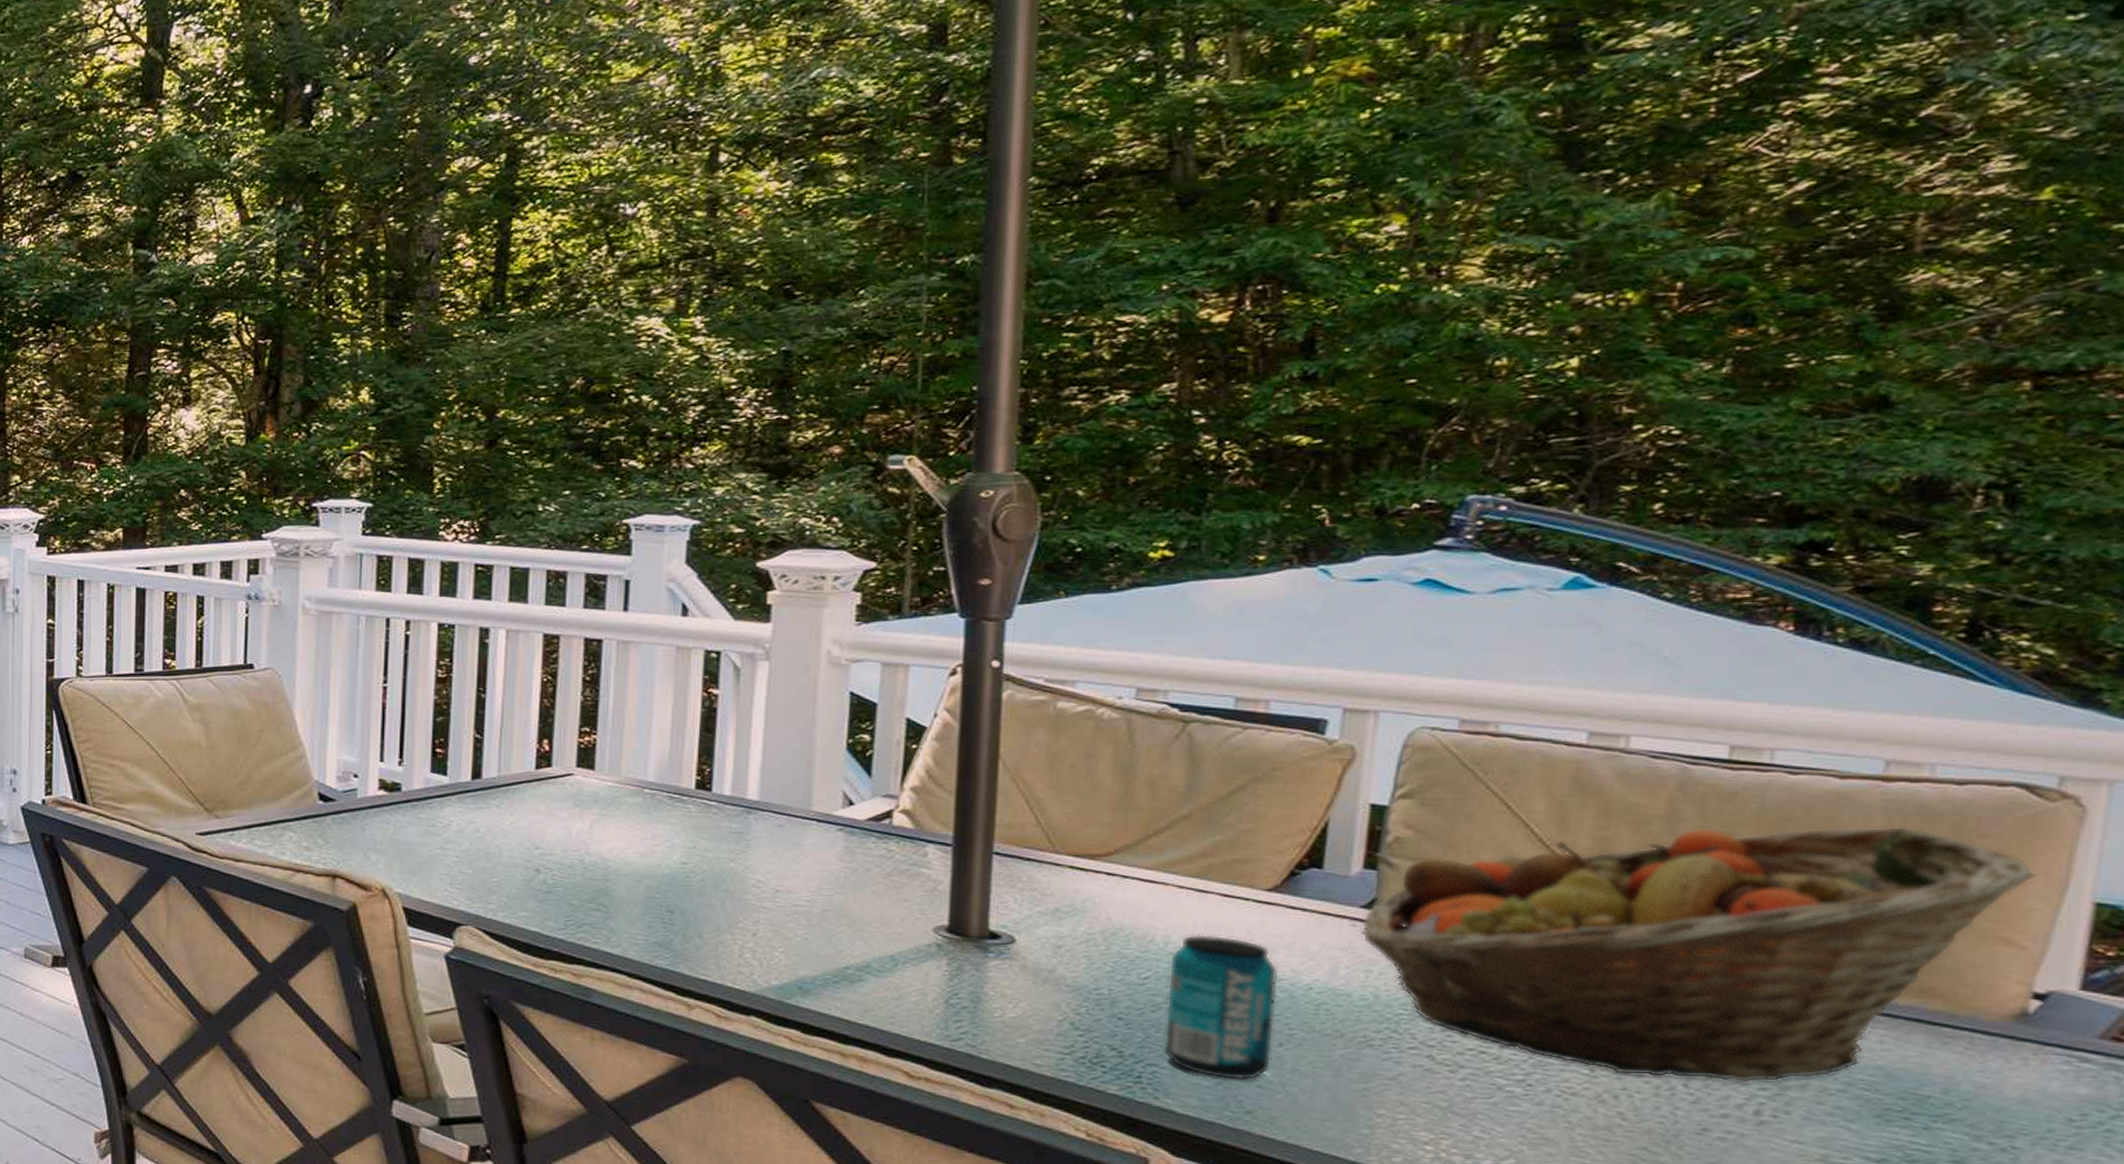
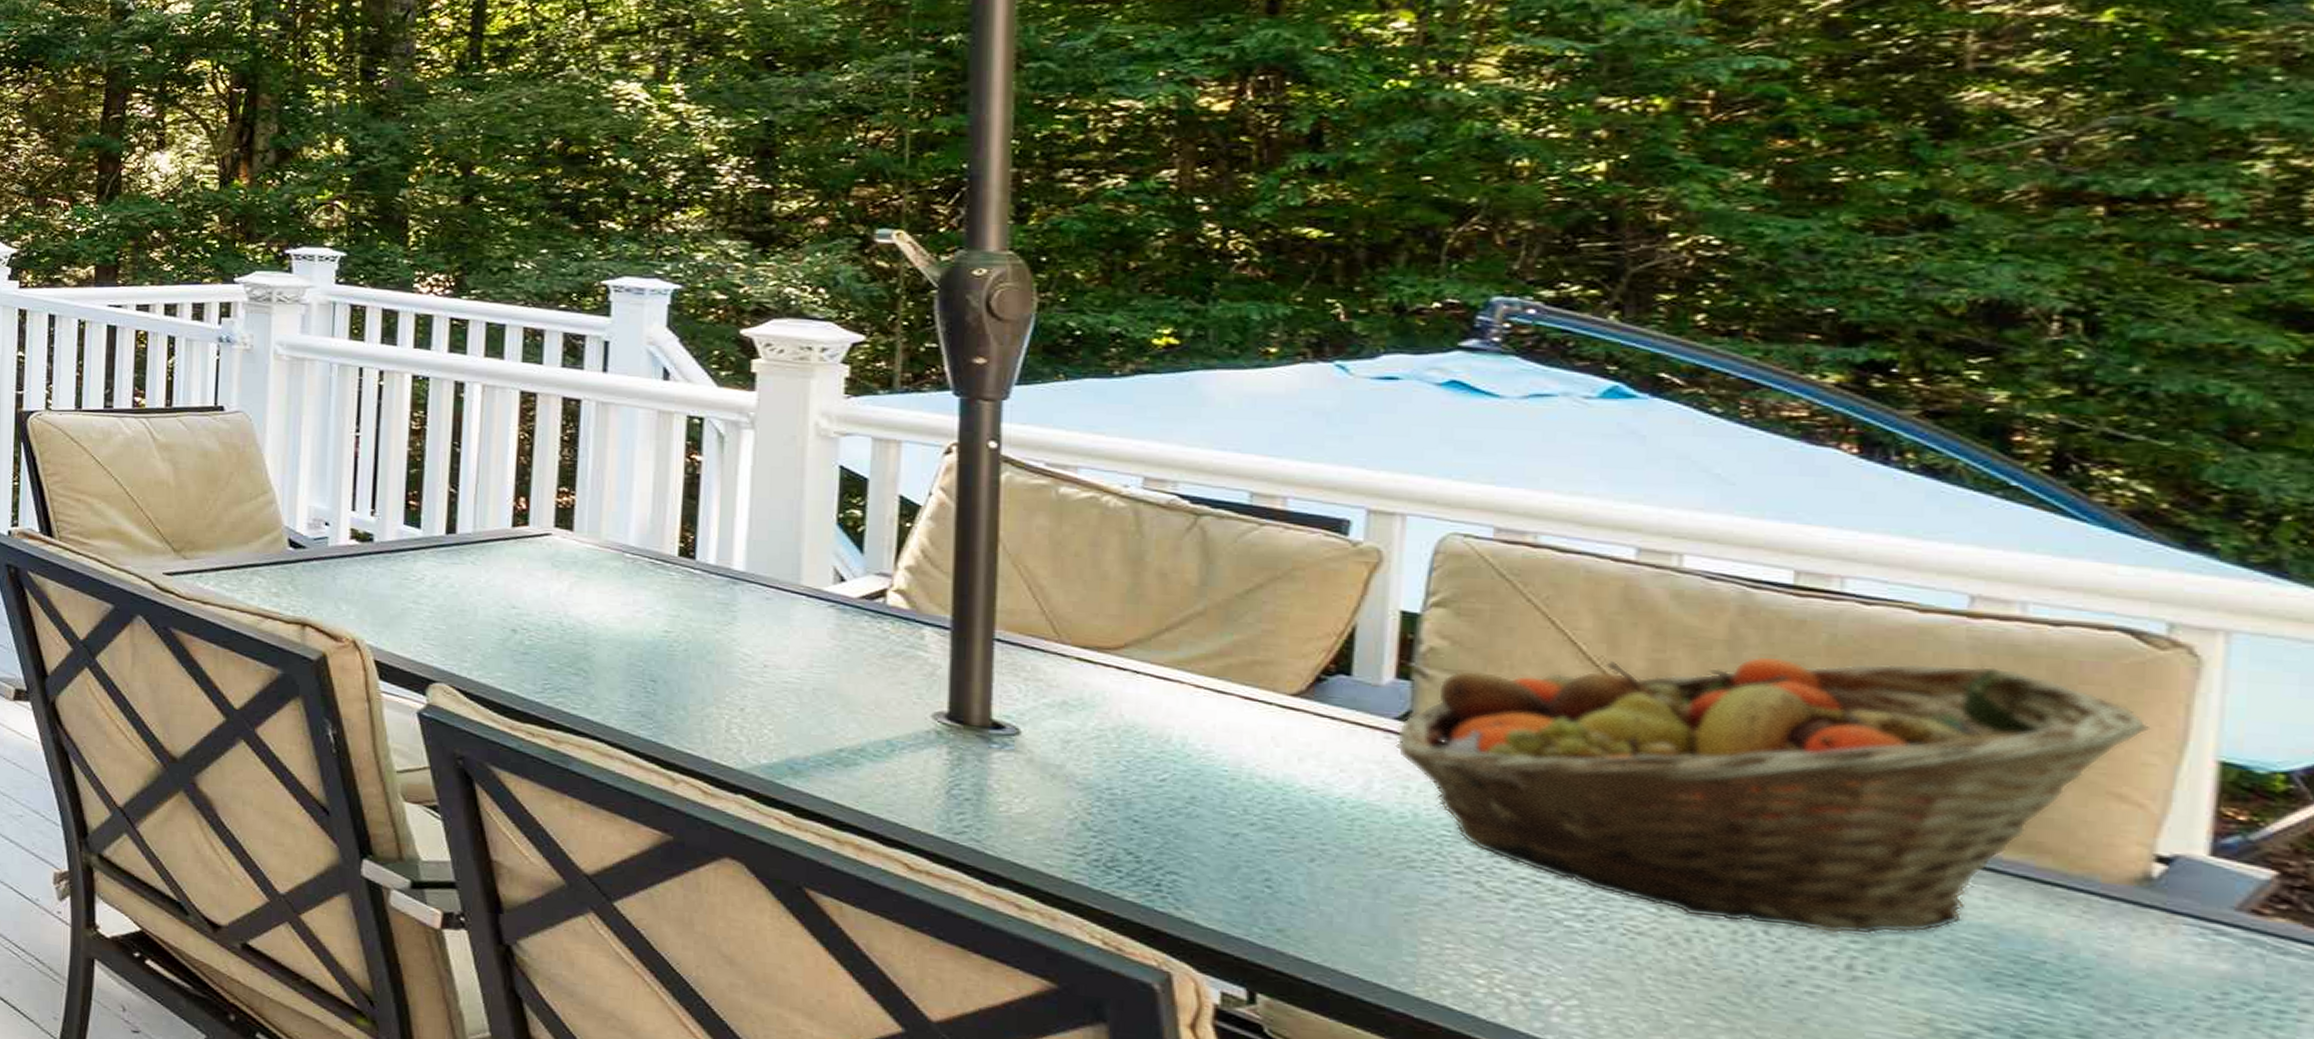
beverage can: present [1163,935,1279,1081] -> none [1183,737,1307,896]

